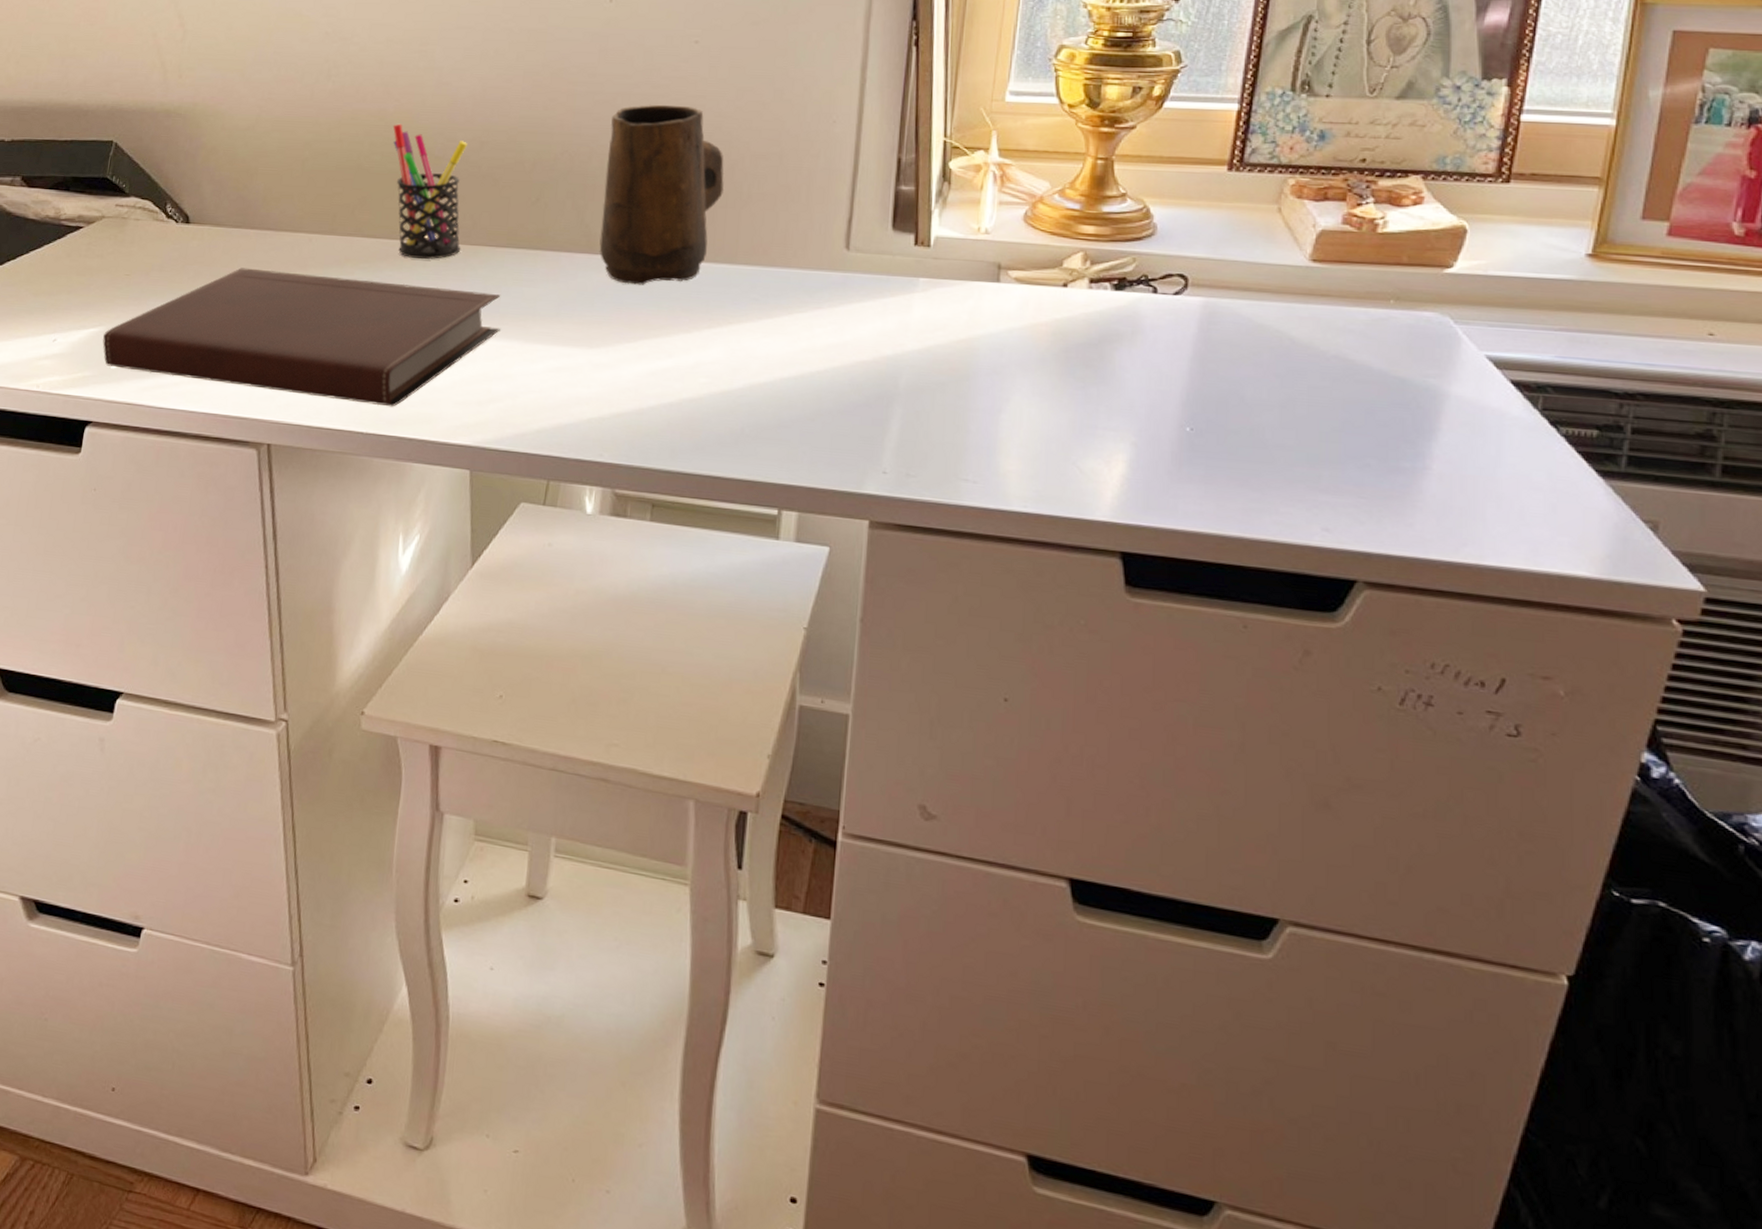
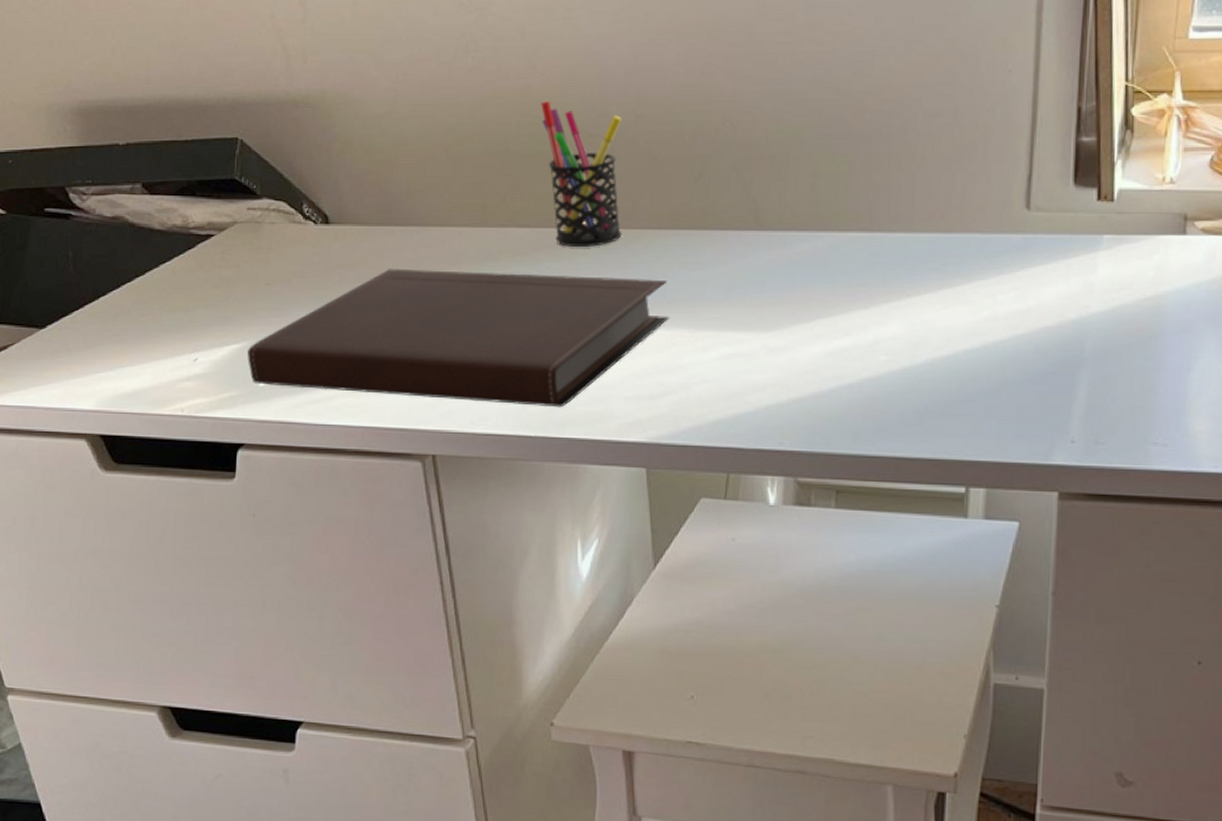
mug: present [599,104,725,285] -> none [768,62,897,261]

